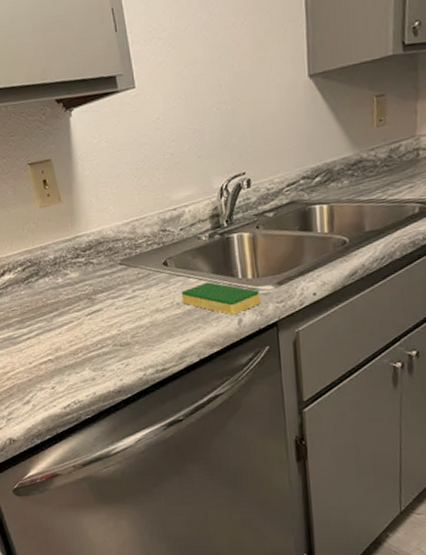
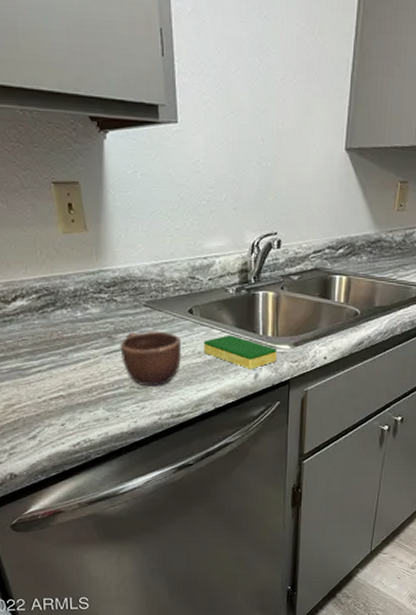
mug: none [100,286,161,343] -> present [120,331,182,386]

